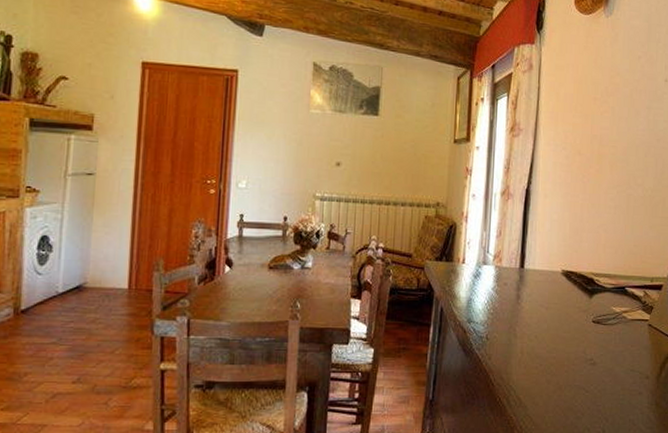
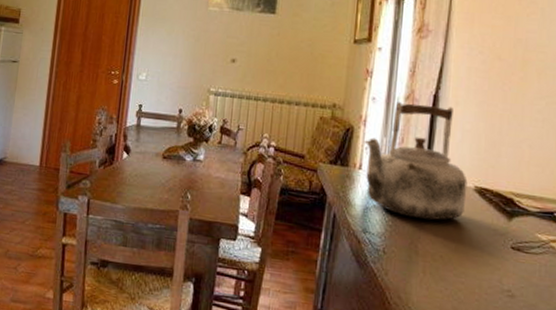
kettle: none [465,196,556,305] -> present [363,101,468,221]

